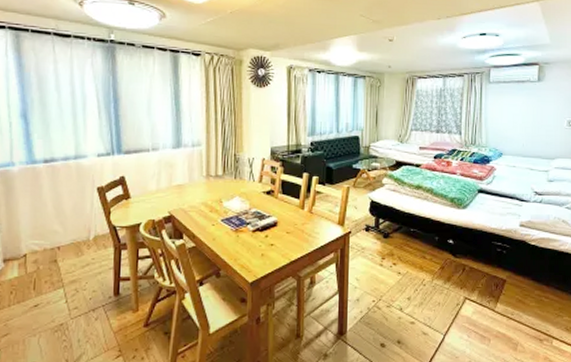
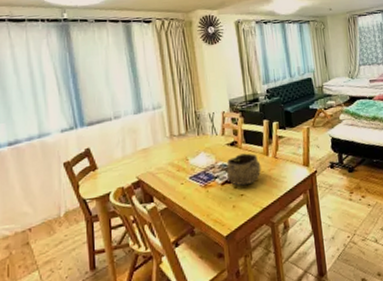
decorative bowl: none [258,204,295,236] -> present [226,153,261,186]

